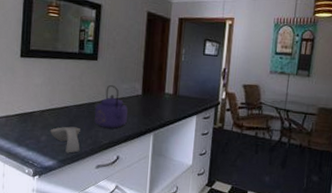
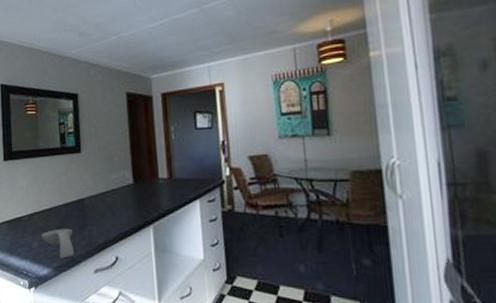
kettle: present [94,84,128,129] -> none [85,176,121,225]

